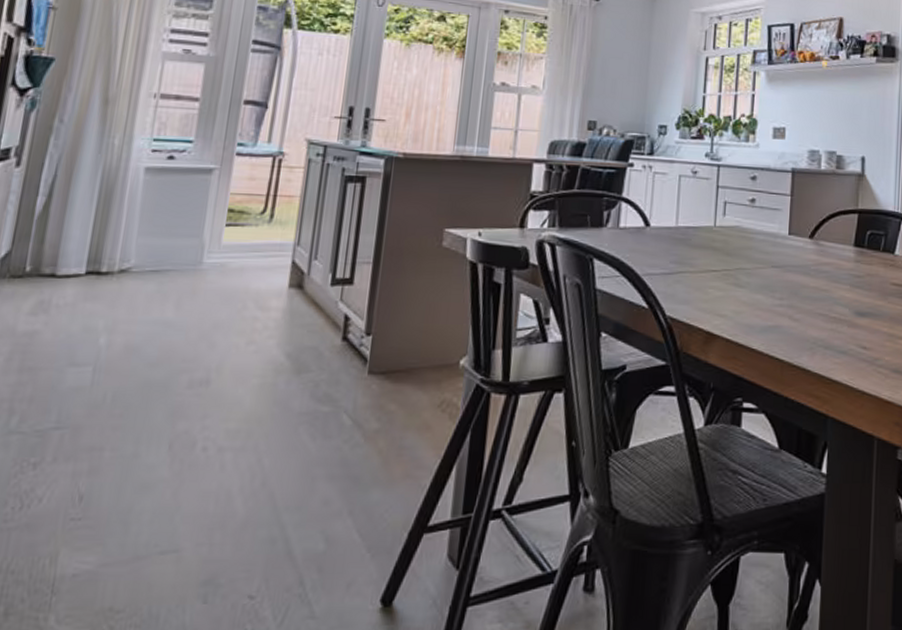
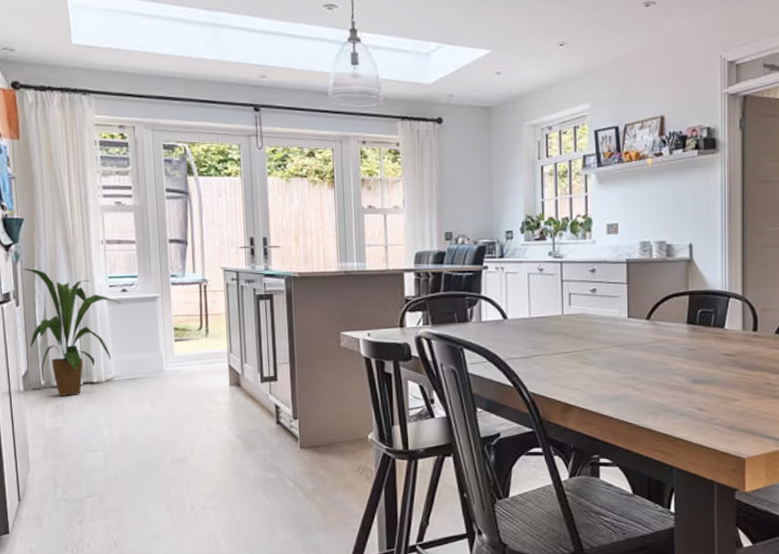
house plant: none [22,120,164,289] -> present [22,269,121,396]

